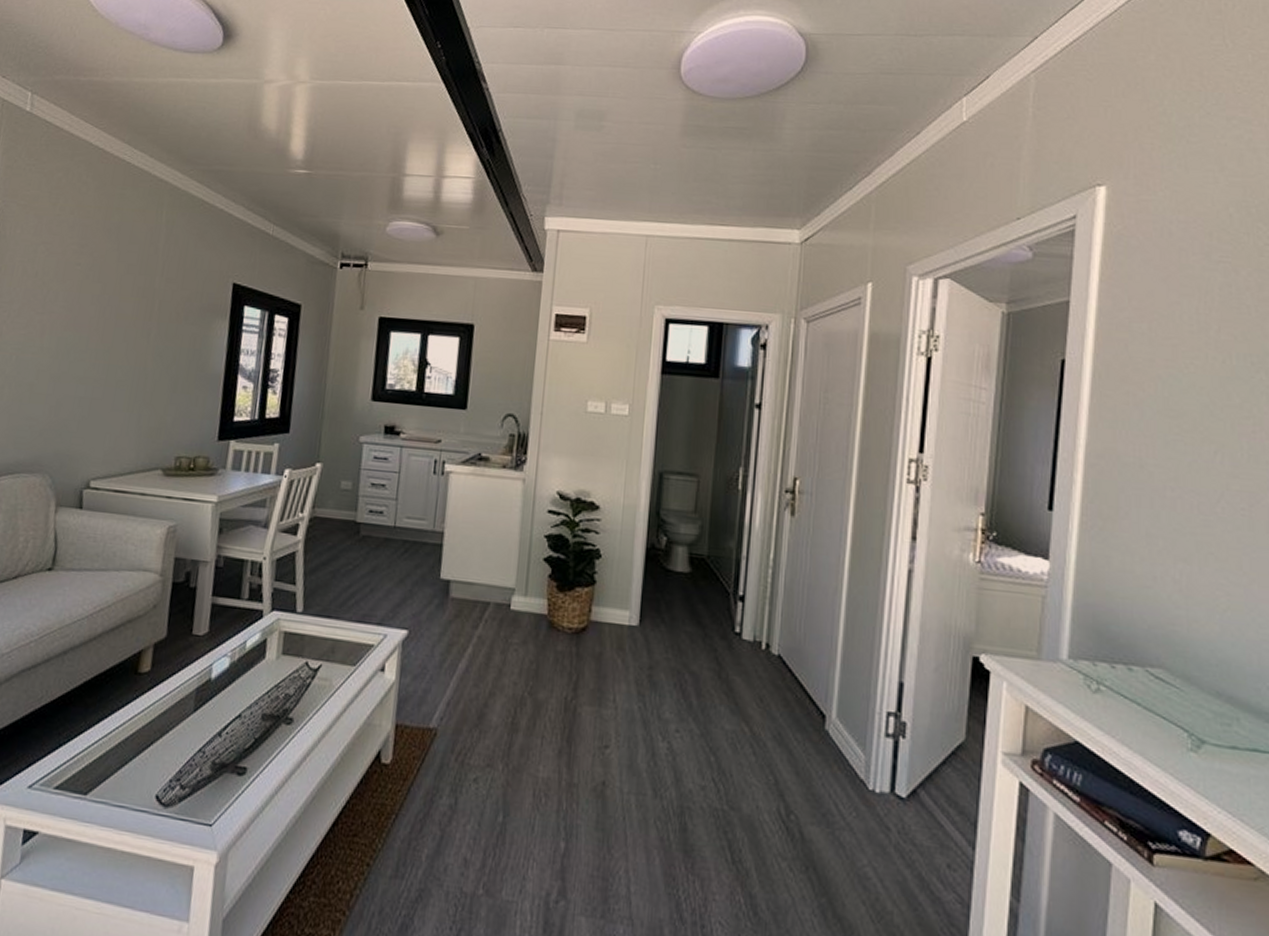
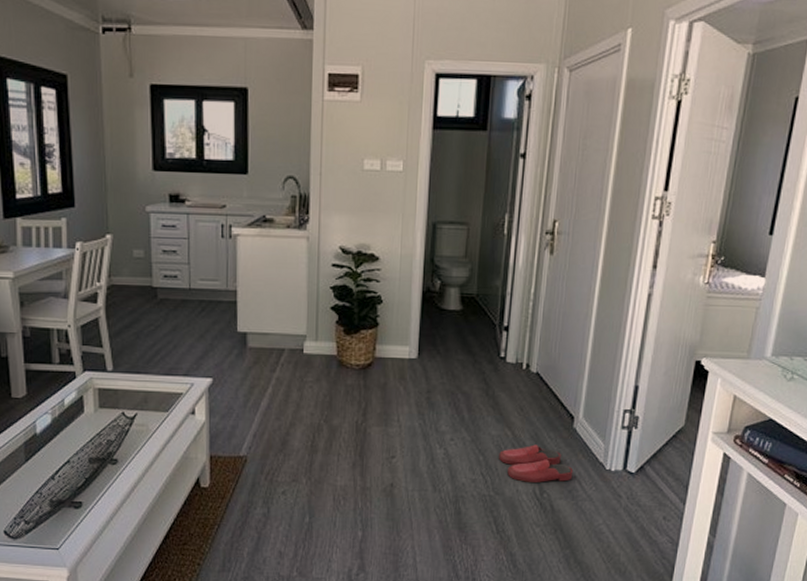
slippers: none [734,747,827,801] -> present [499,444,573,482]

